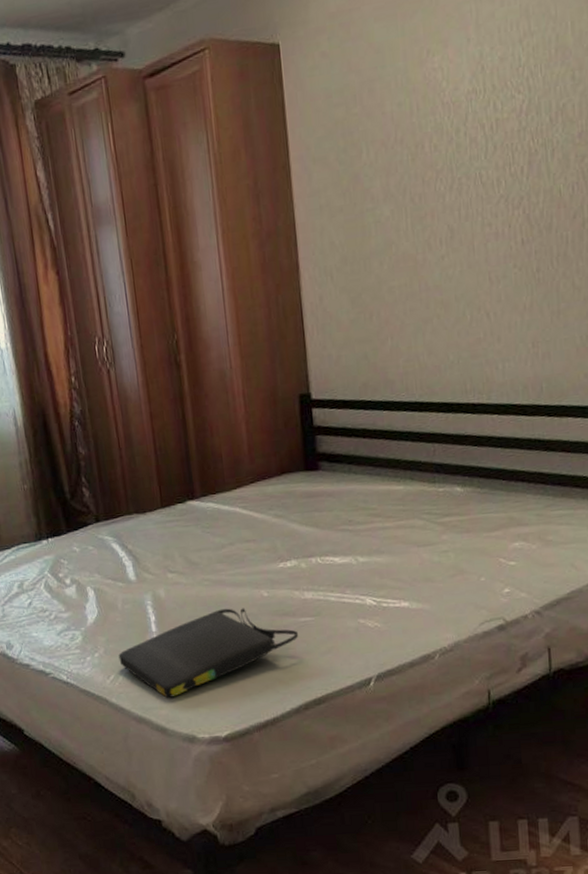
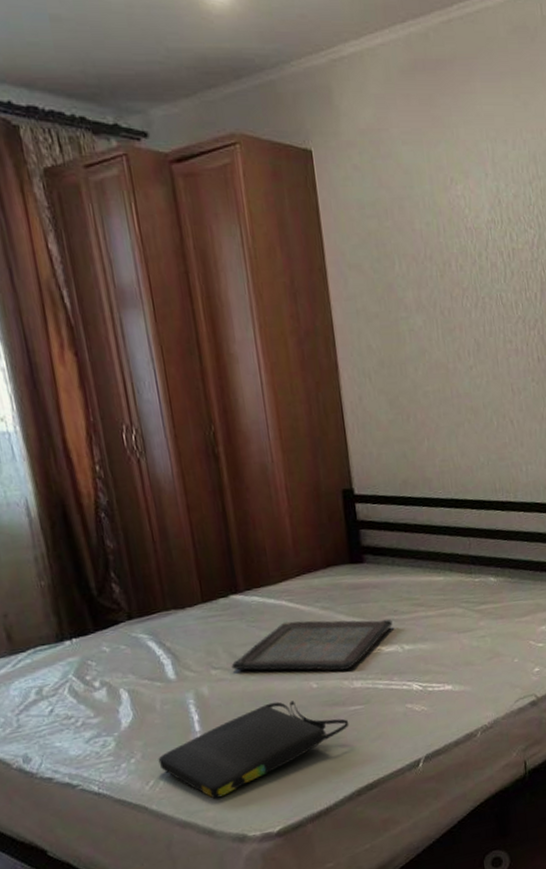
serving tray: none [186,528,347,581] -> present [231,619,393,671]

